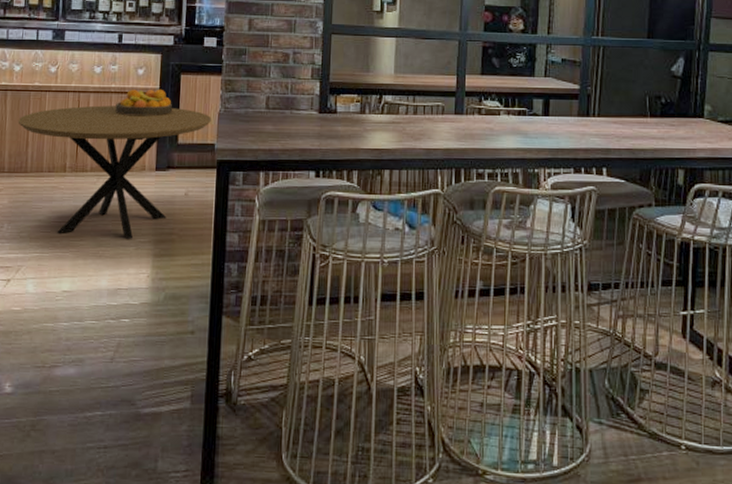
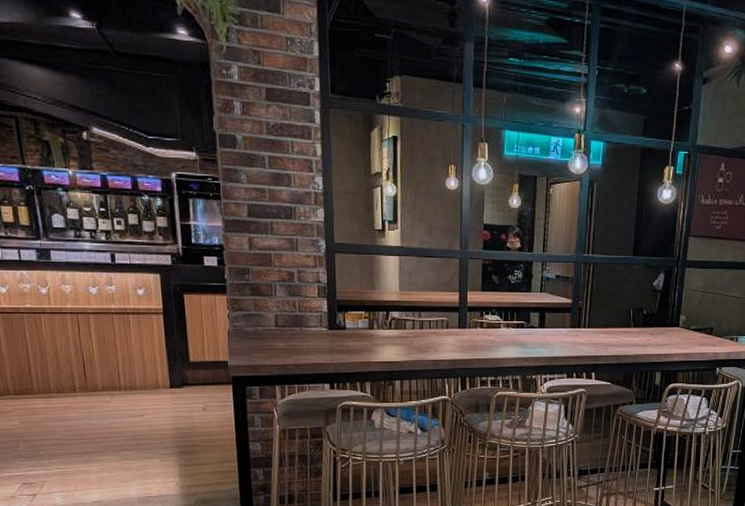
dining table: present [18,105,211,239] -> none [14,326,221,452]
fruit bowl: present [115,89,172,117] -> none [118,309,179,336]

